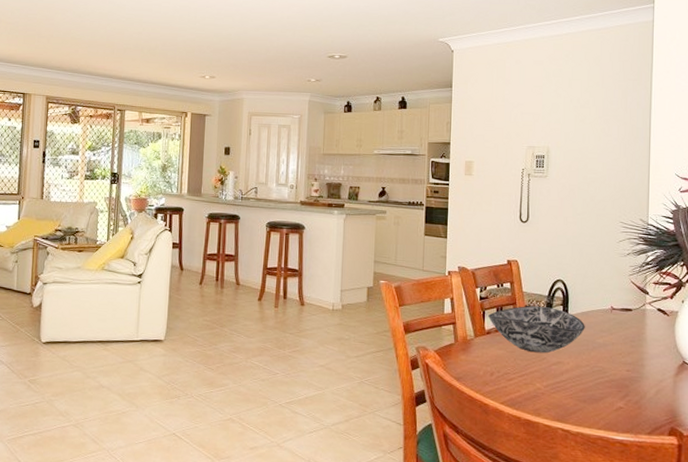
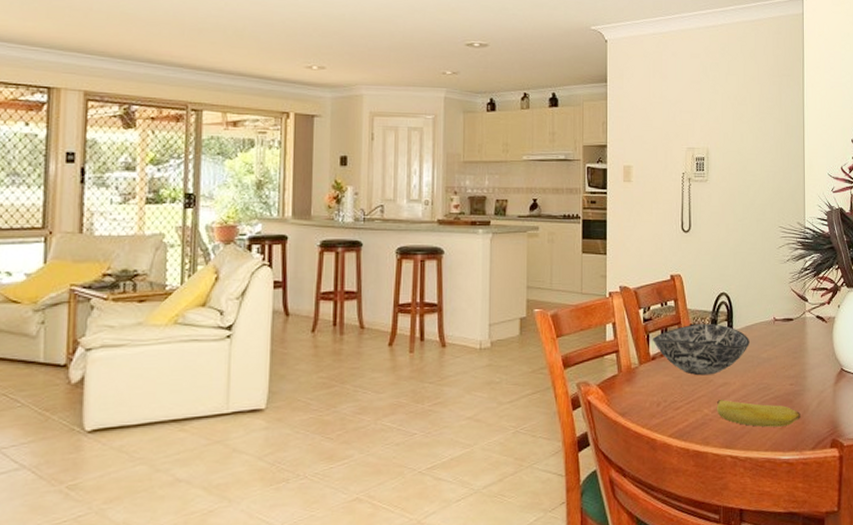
banana: none [549,377,637,409] -> present [716,400,800,427]

